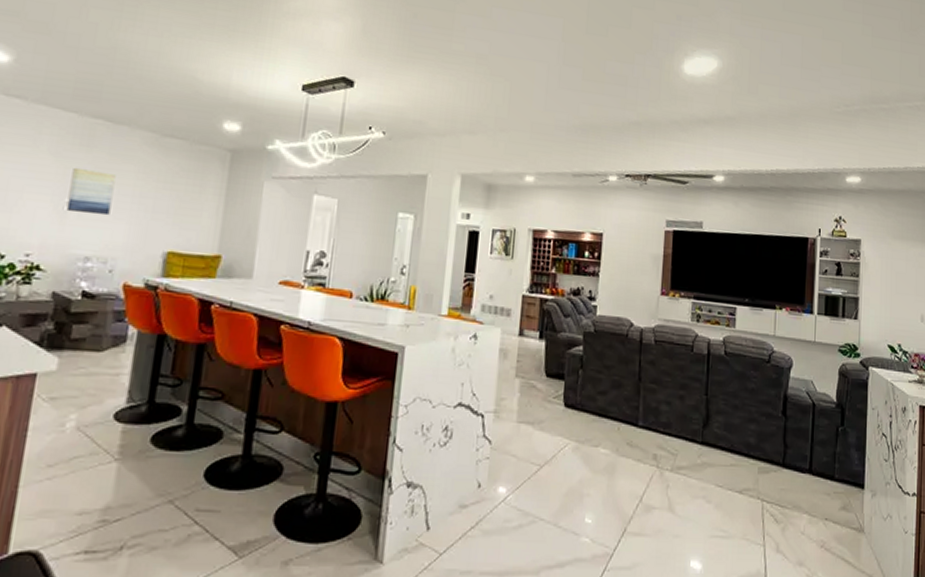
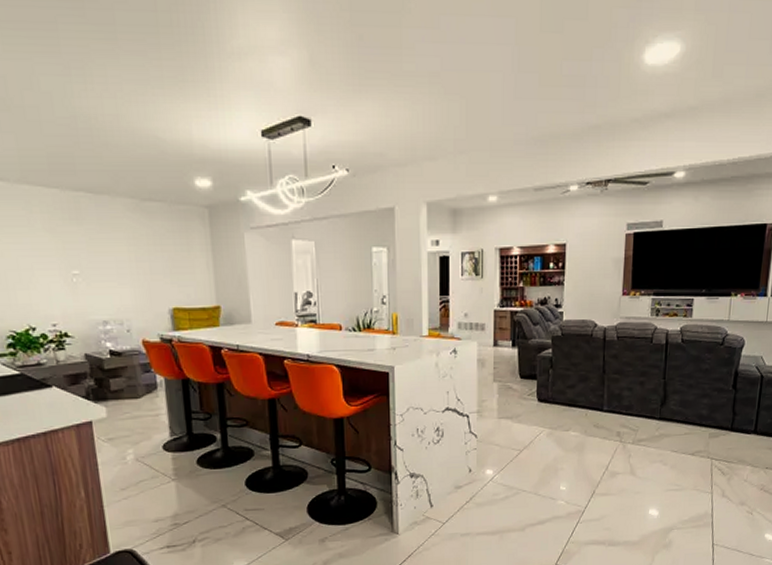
wall art: present [66,168,116,216] -> none [70,242,114,283]

